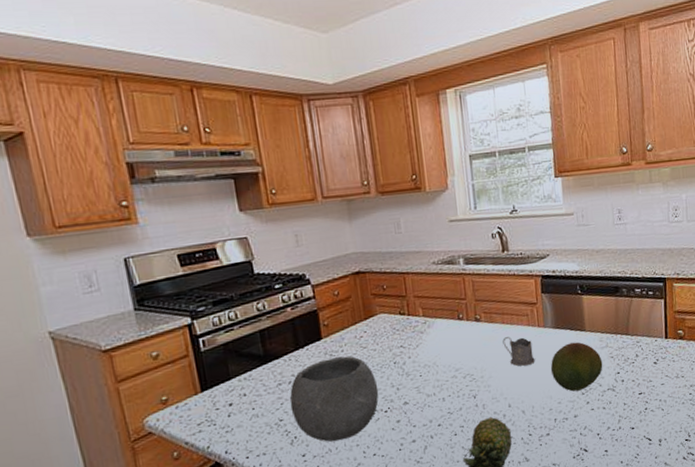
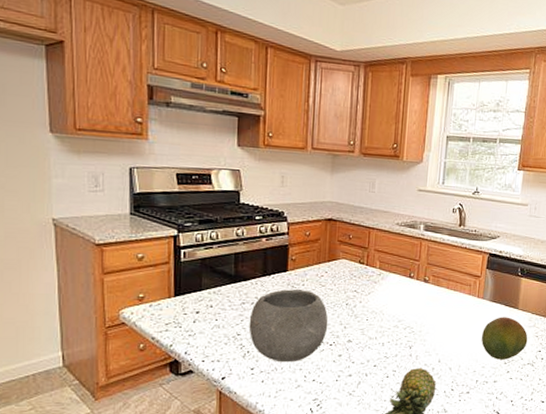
tea glass holder: present [502,337,535,366] -> none [444,301,470,329]

